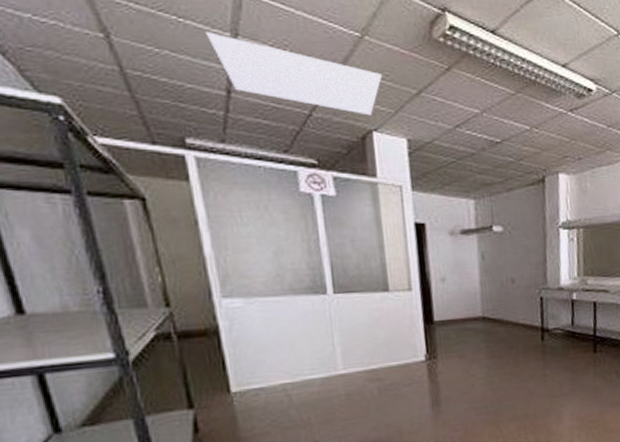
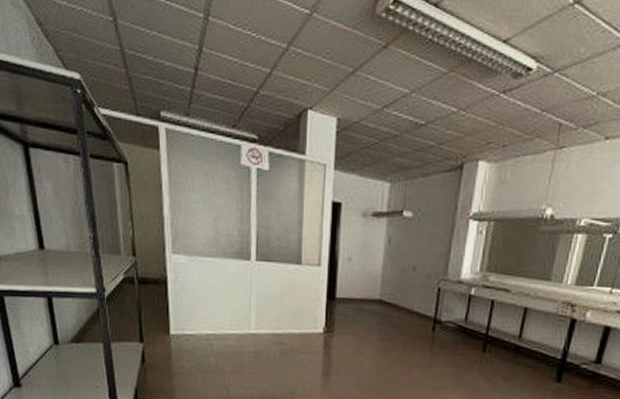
light panel: present [206,32,382,116] -> none [185,13,323,94]

